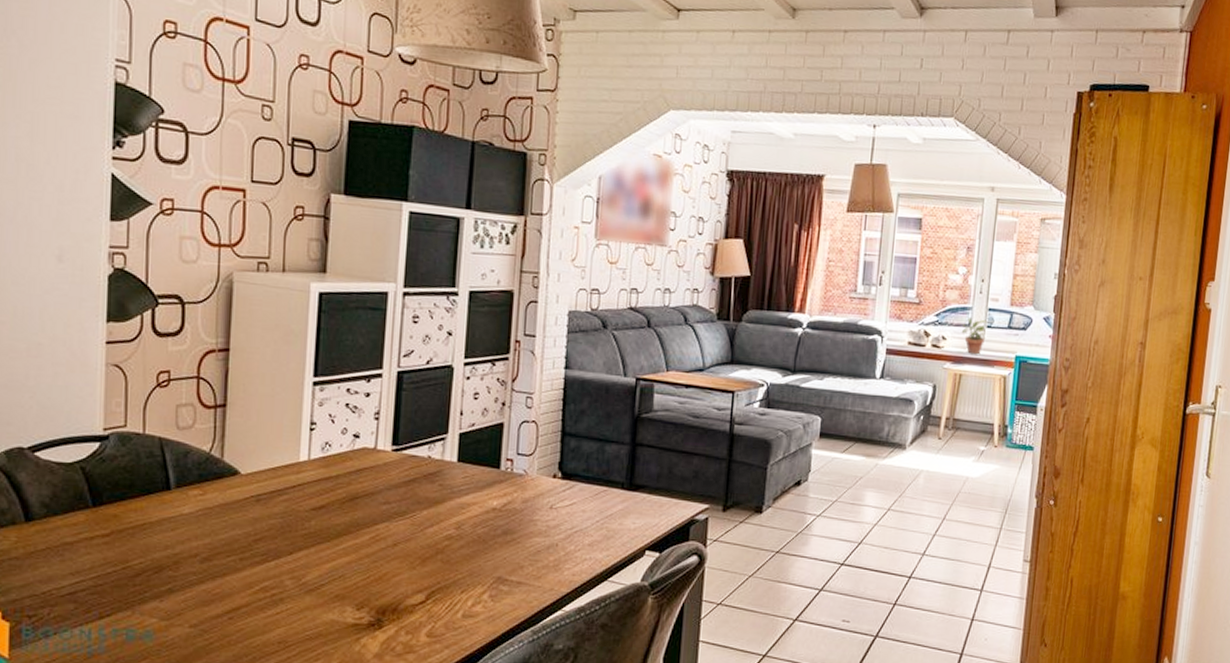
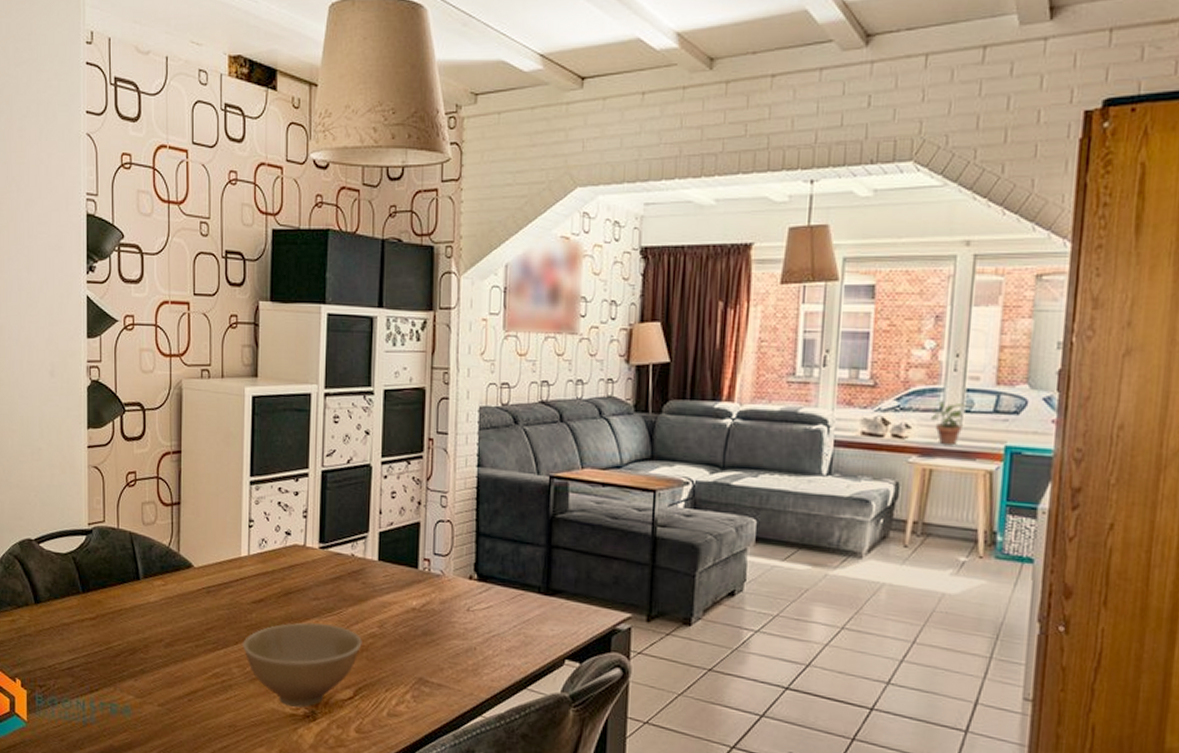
bowl: none [298,528,437,616] -> present [243,622,362,708]

